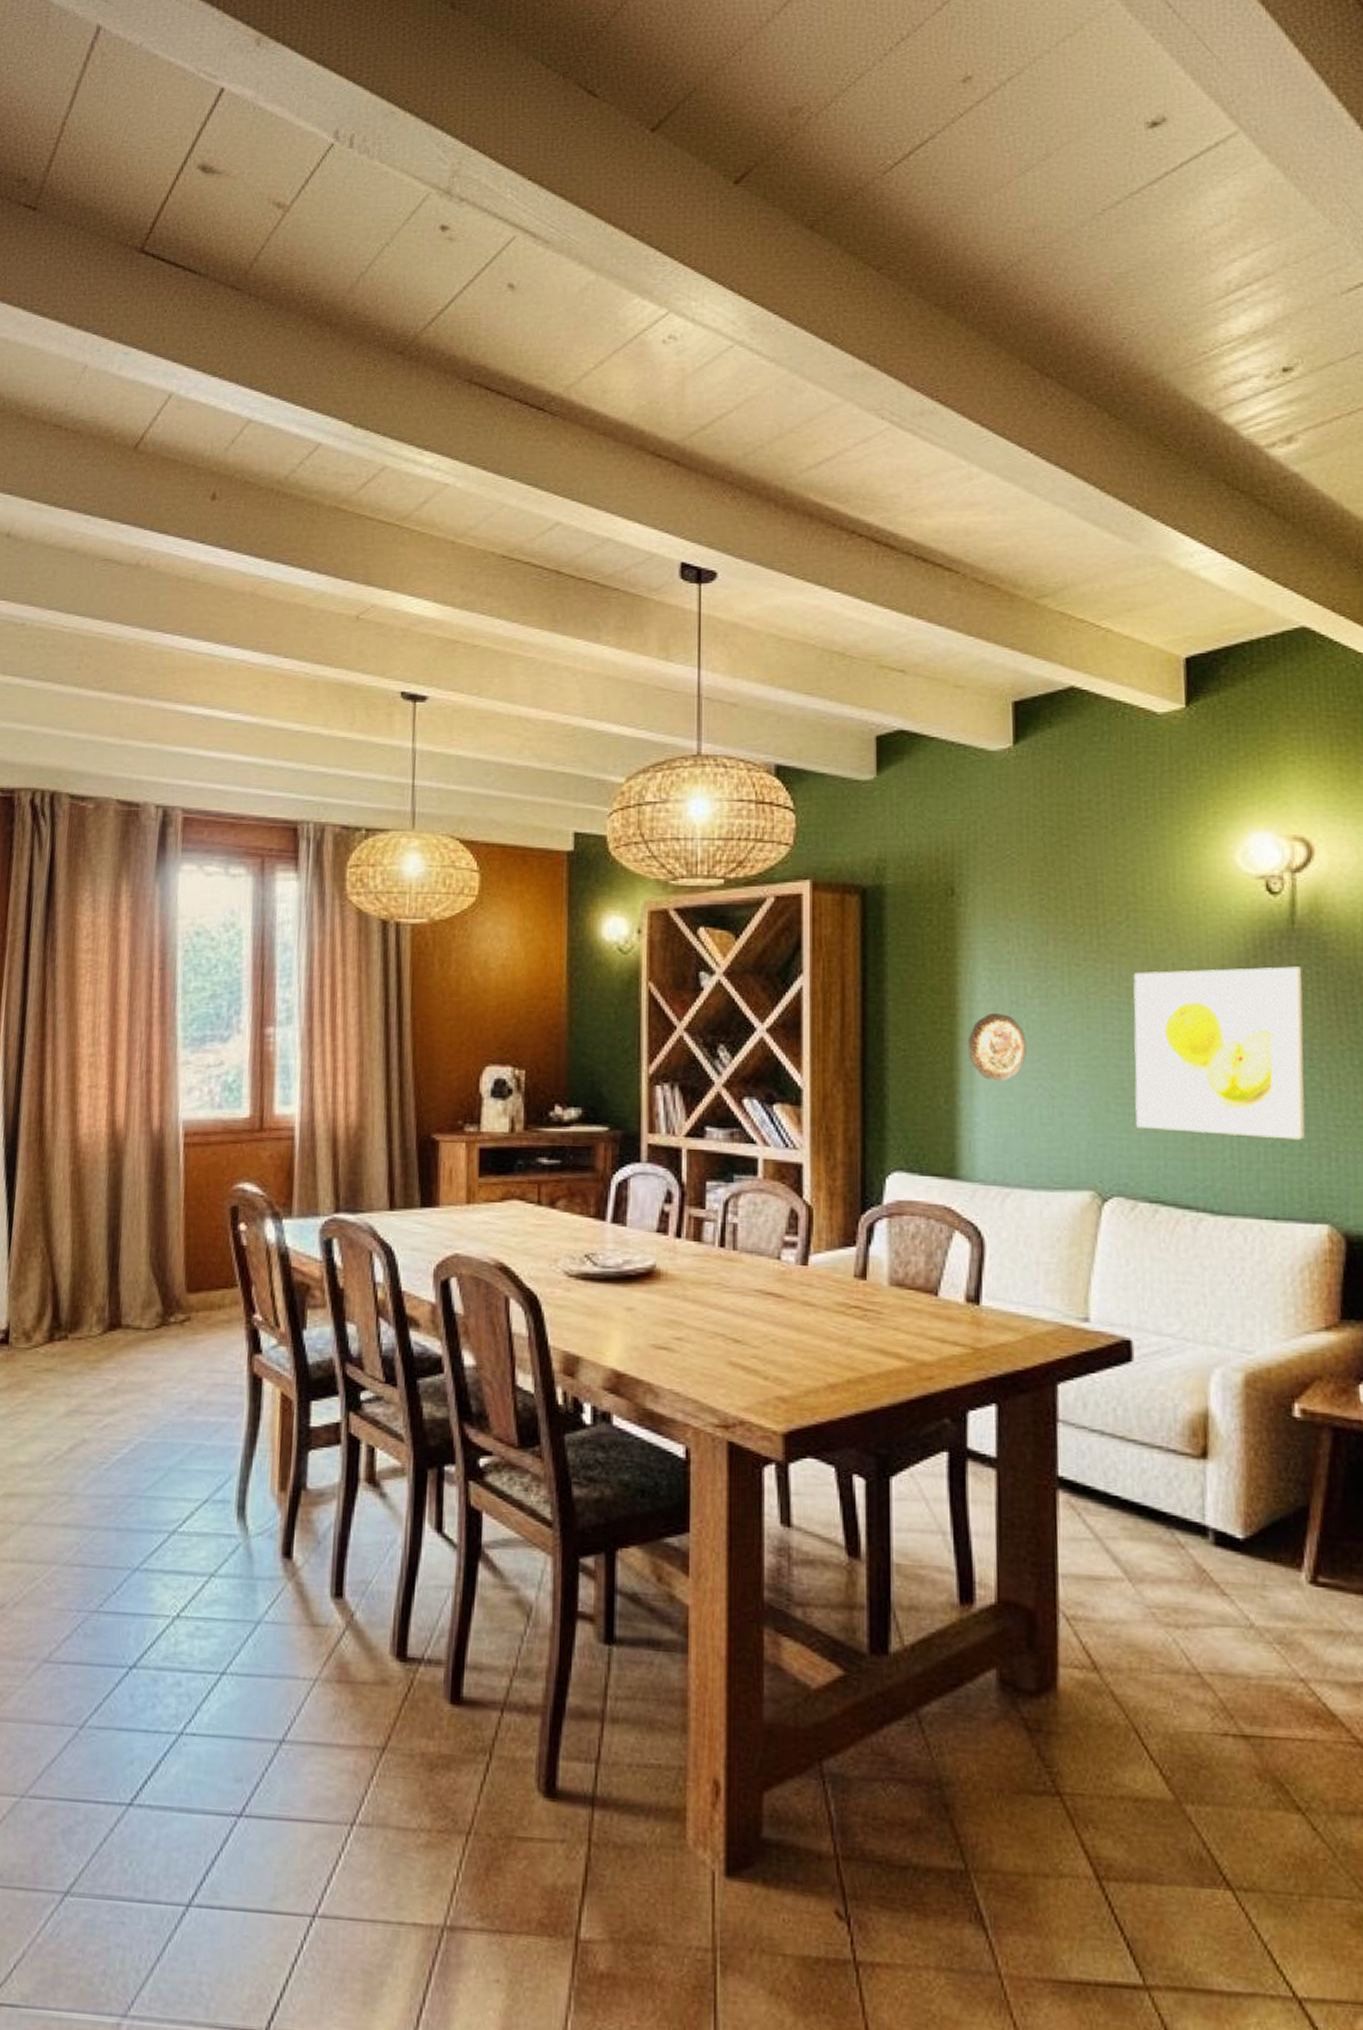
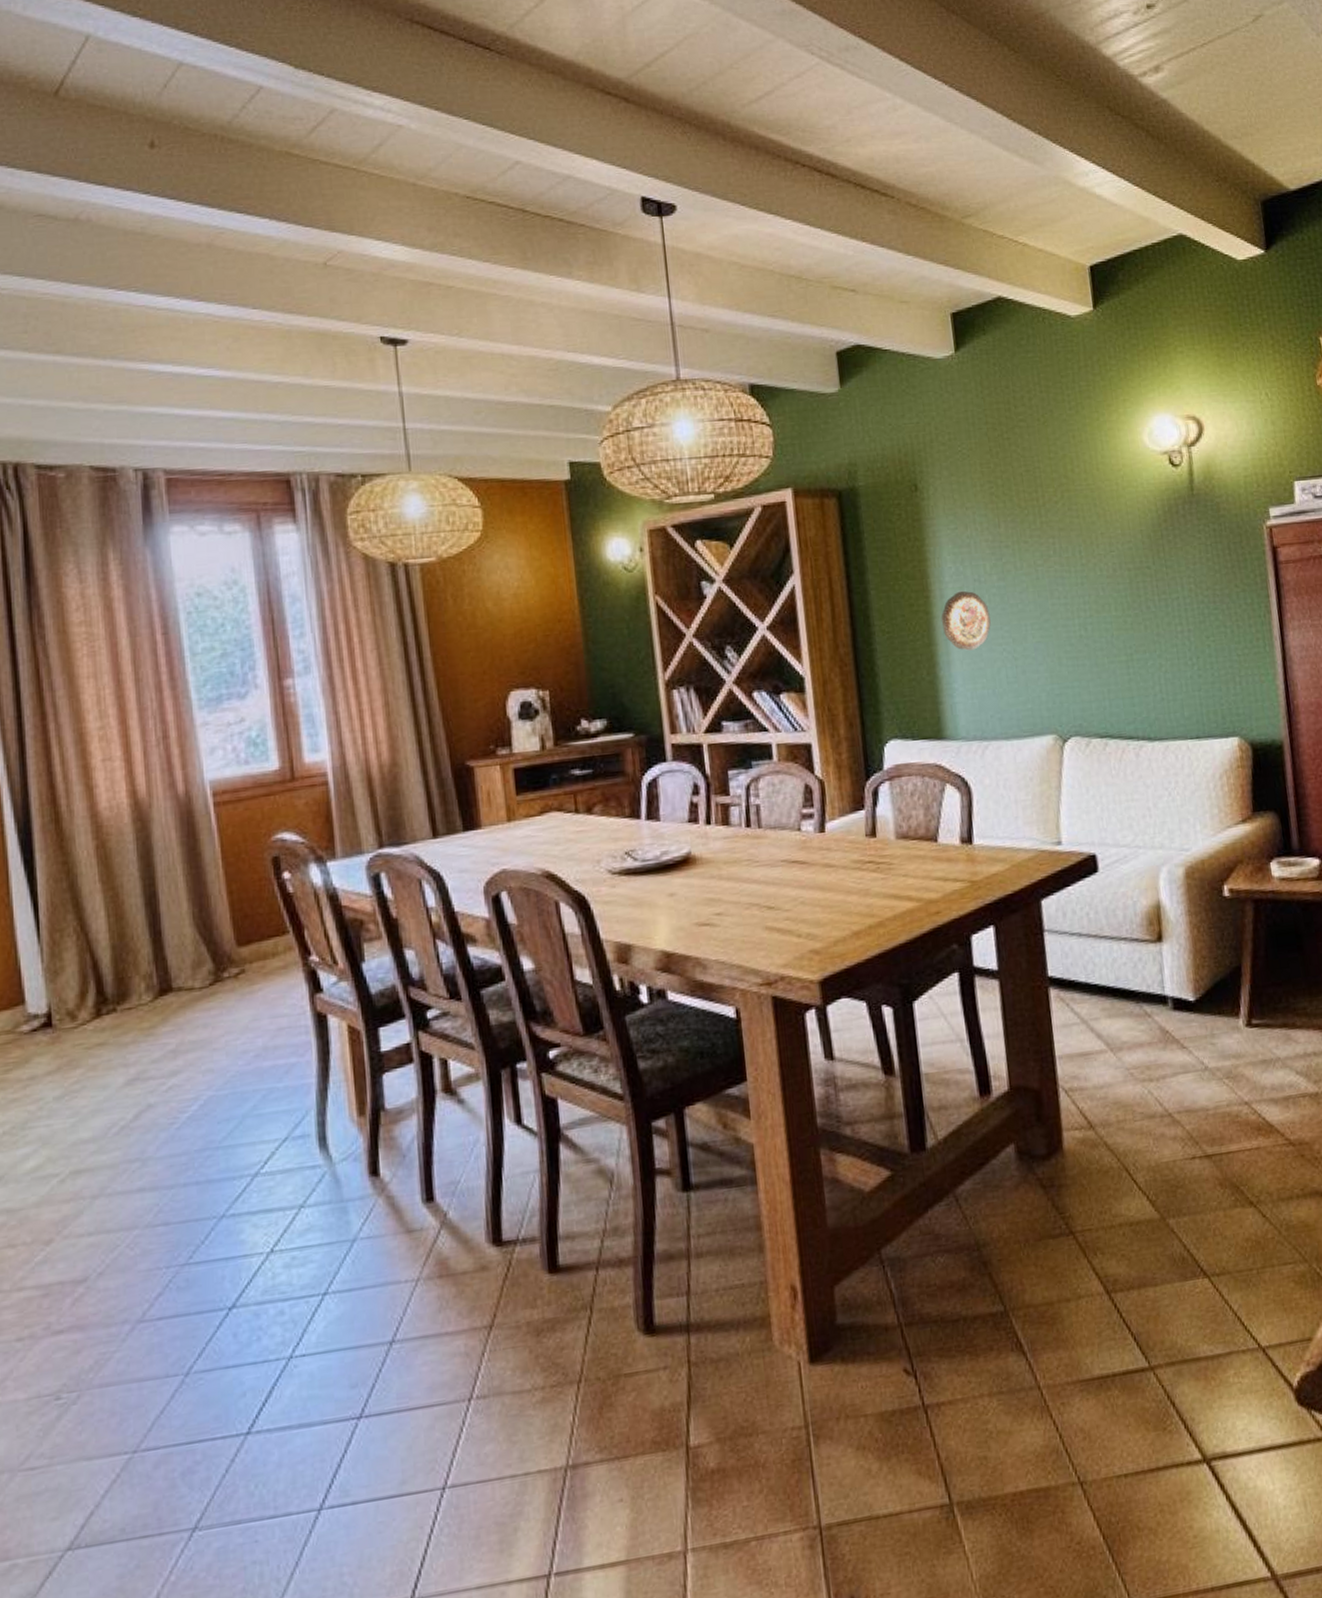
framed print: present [1133,966,1305,1140] -> none [1071,526,1215,676]

